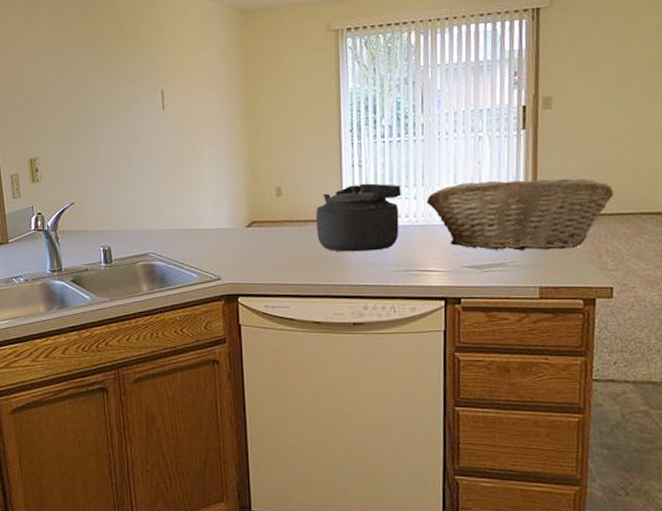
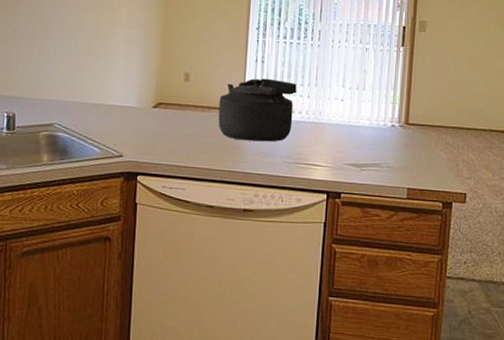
fruit basket: present [426,178,614,251] -> none [318,87,471,156]

